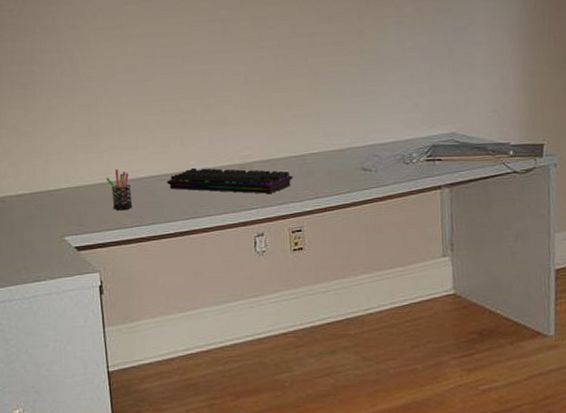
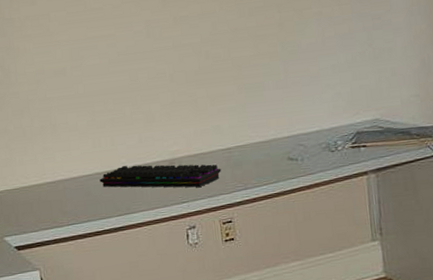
pen holder: present [106,168,133,211] -> none [41,169,68,210]

